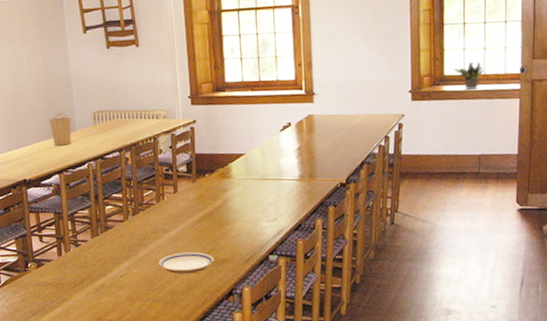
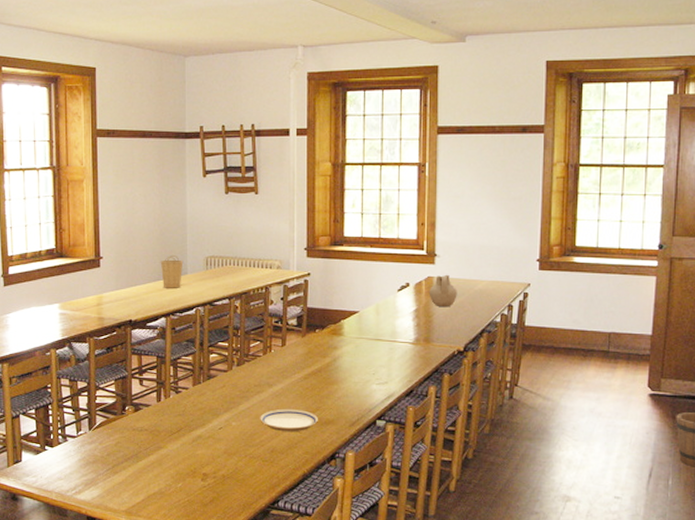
ceramic pitcher: none [309,111,337,143] -> present [428,274,457,306]
potted plant: present [454,62,484,90] -> none [586,234,619,263]

